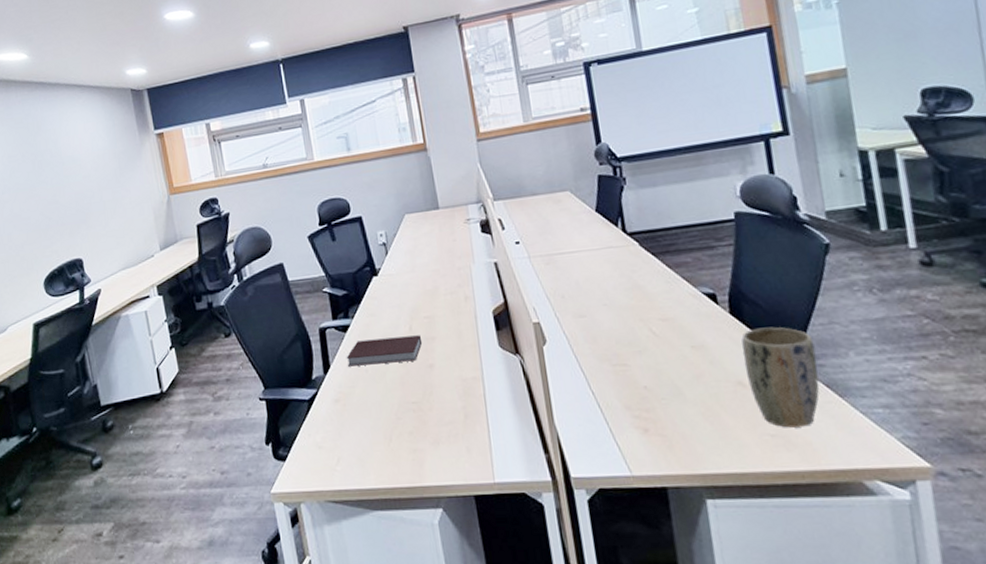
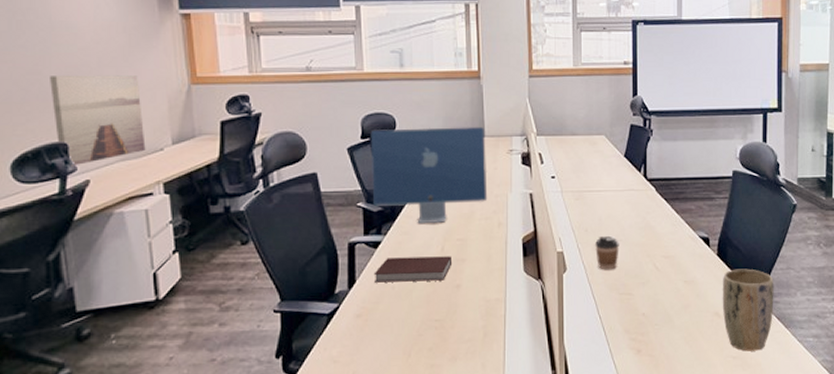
wall art: none [65,193,140,279] -> present [50,75,146,166]
computer monitor: none [327,199,450,304] -> present [370,127,488,224]
coffee cup: none [575,300,606,340] -> present [595,235,619,270]

